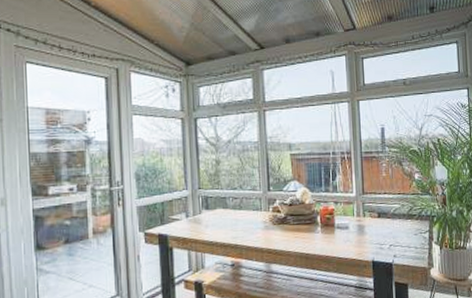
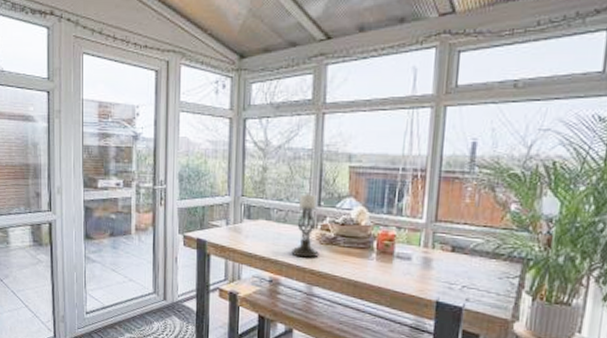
candle holder: none [248,180,273,239] -> present [291,192,319,258]

